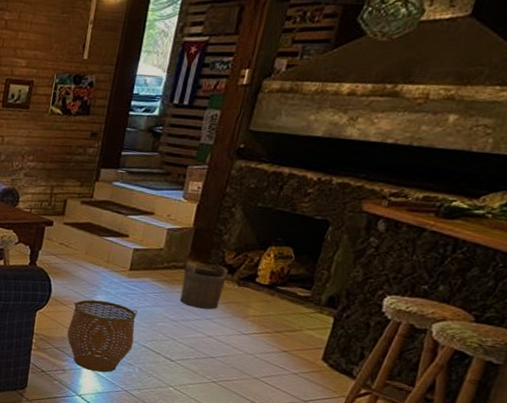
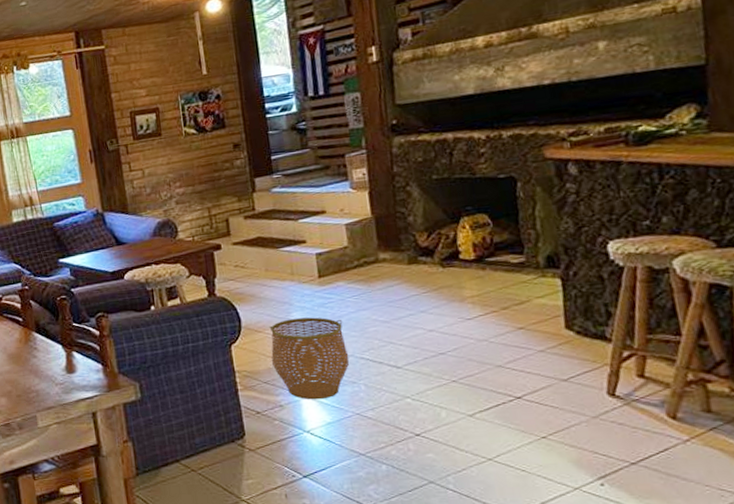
wooden bucket: present [180,262,229,310] -> none [377,250,429,302]

